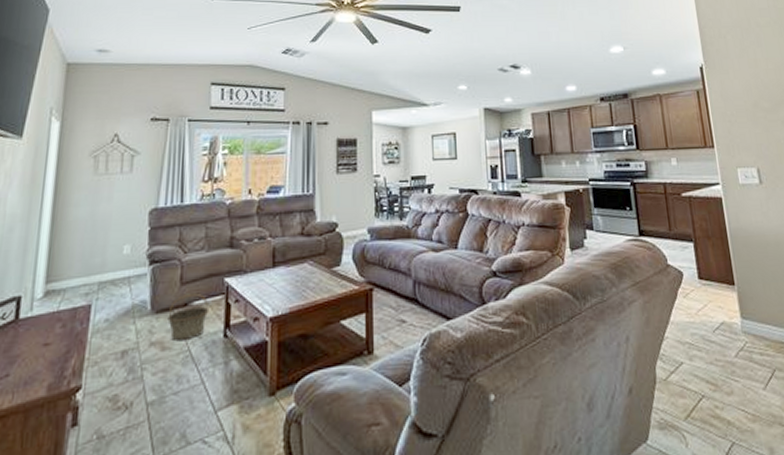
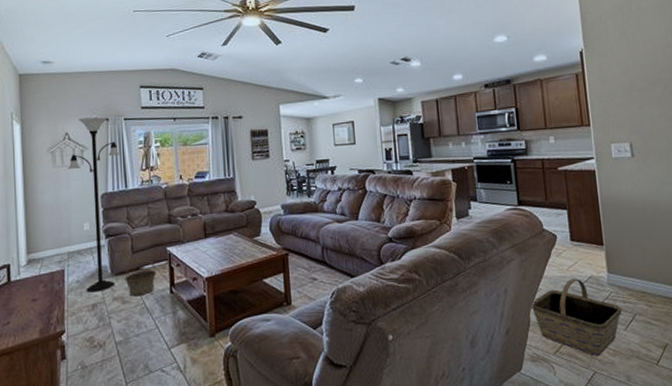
floor lamp: none [111,116,179,335] -> present [67,117,120,293]
basket: none [655,325,760,423] -> present [530,278,622,356]

